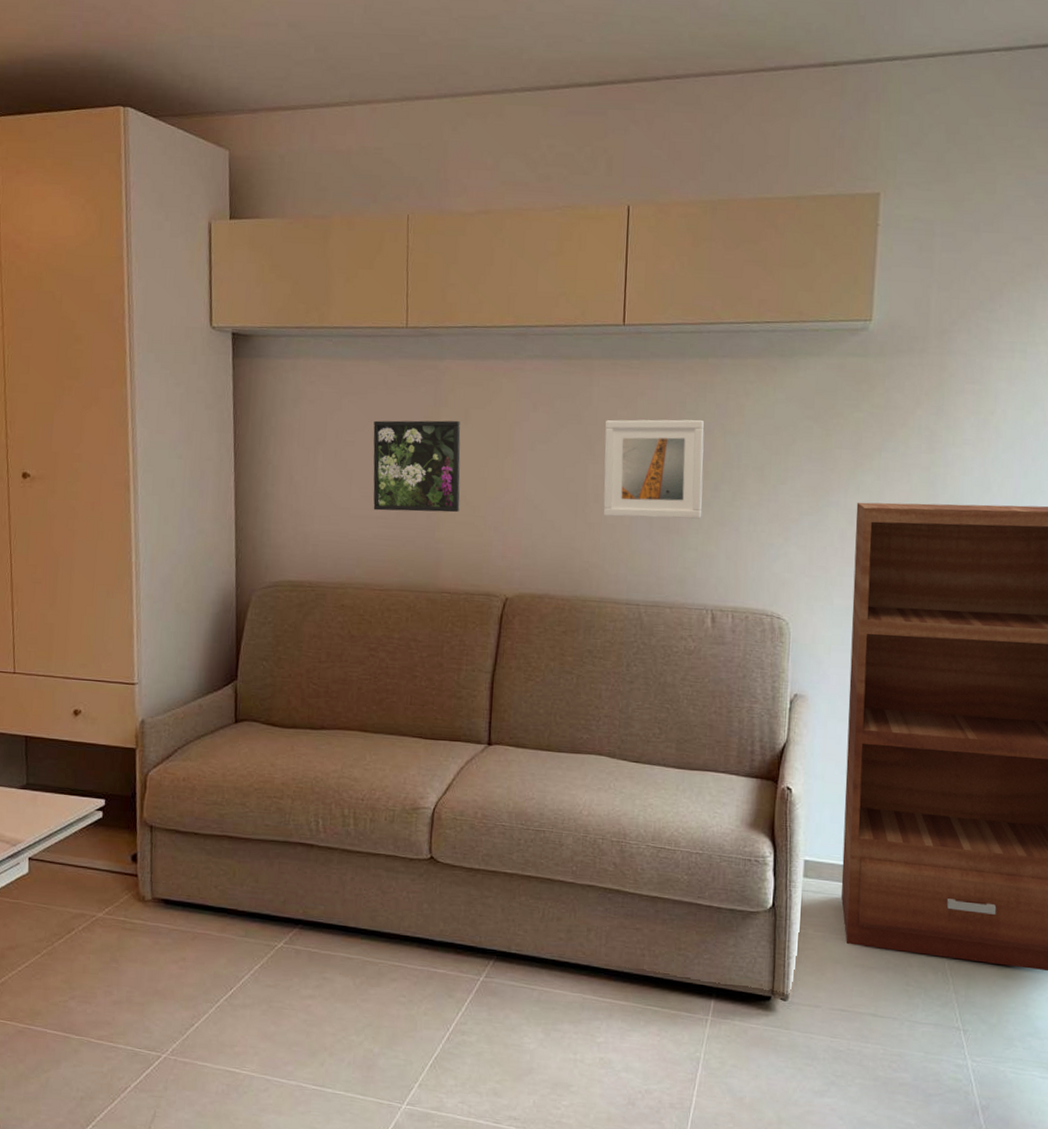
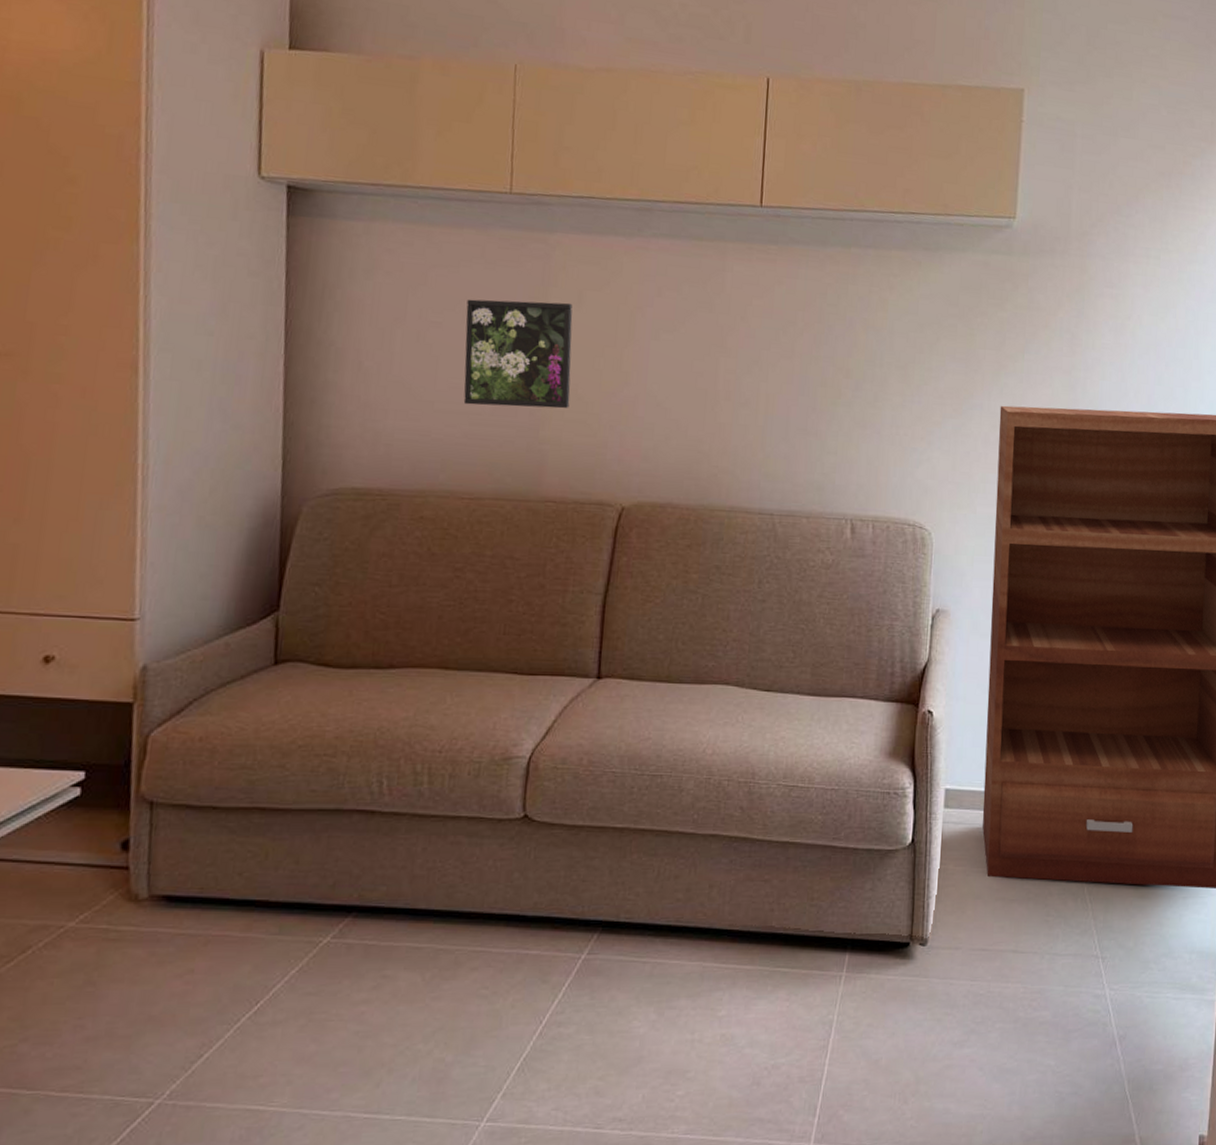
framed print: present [603,419,704,519] -> none [735,309,846,421]

